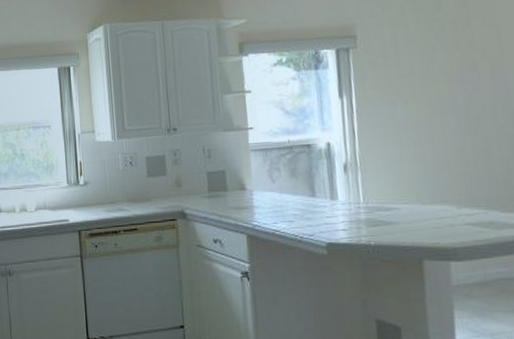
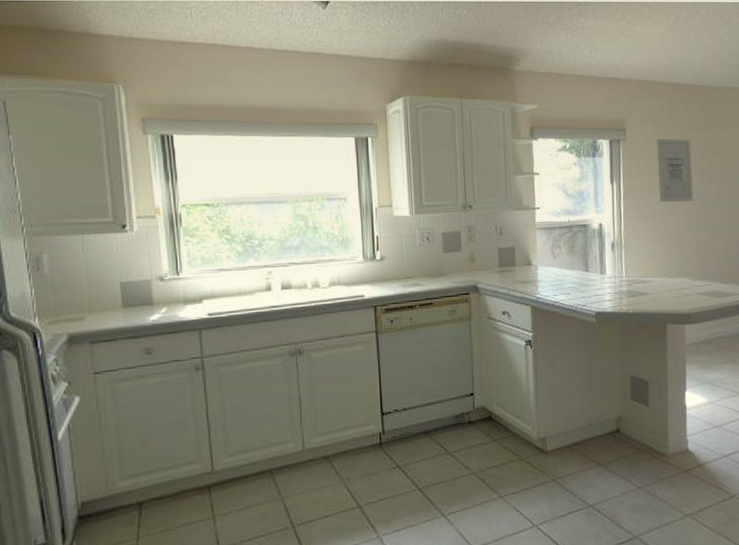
wall art: none [397,41,454,116] -> present [656,139,694,202]

